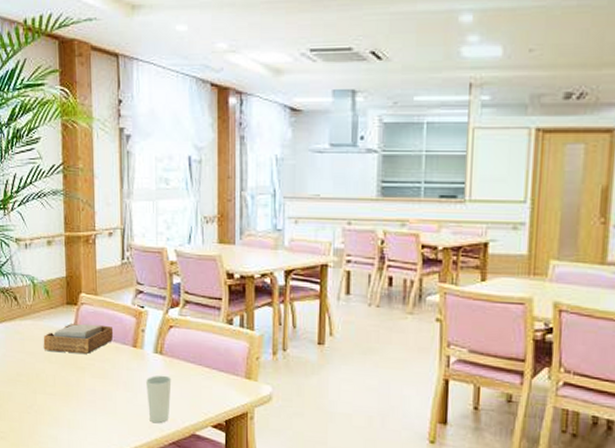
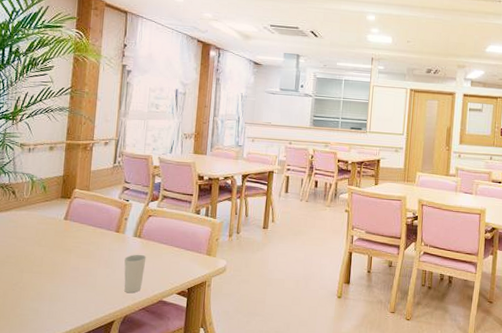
napkin holder: present [43,323,114,354] -> none [35,213,101,238]

